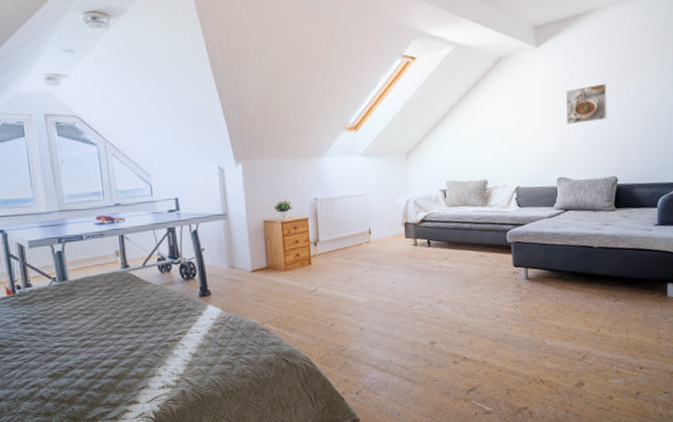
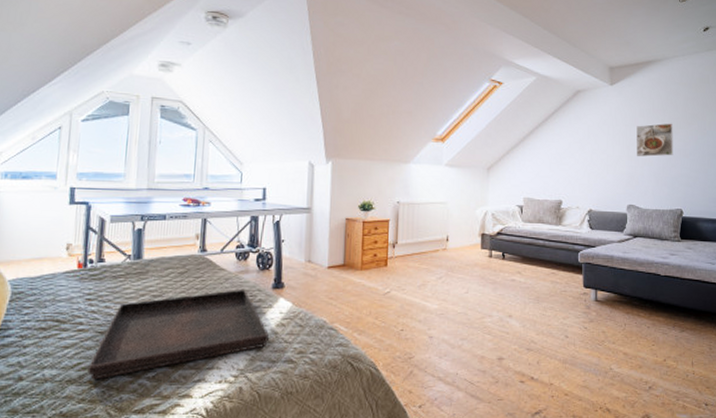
serving tray: none [37,301,203,396] -> present [87,290,269,380]

